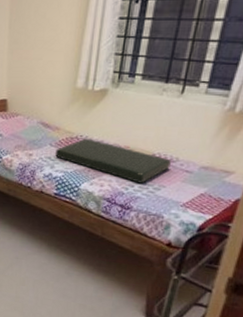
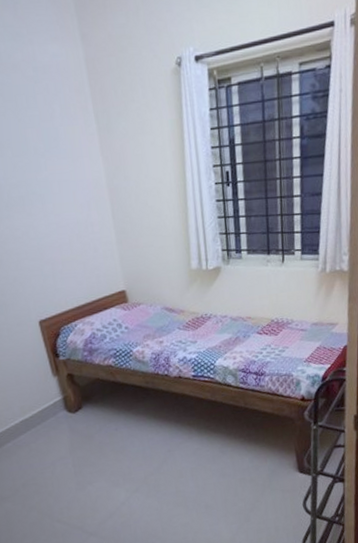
cushion: present [55,138,171,184] -> none [185,315,288,349]

